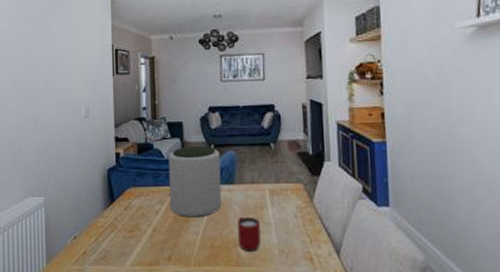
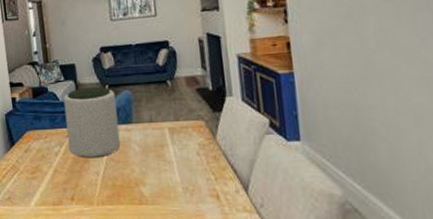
mug: present [238,216,261,251] -> none [138,155,164,190]

